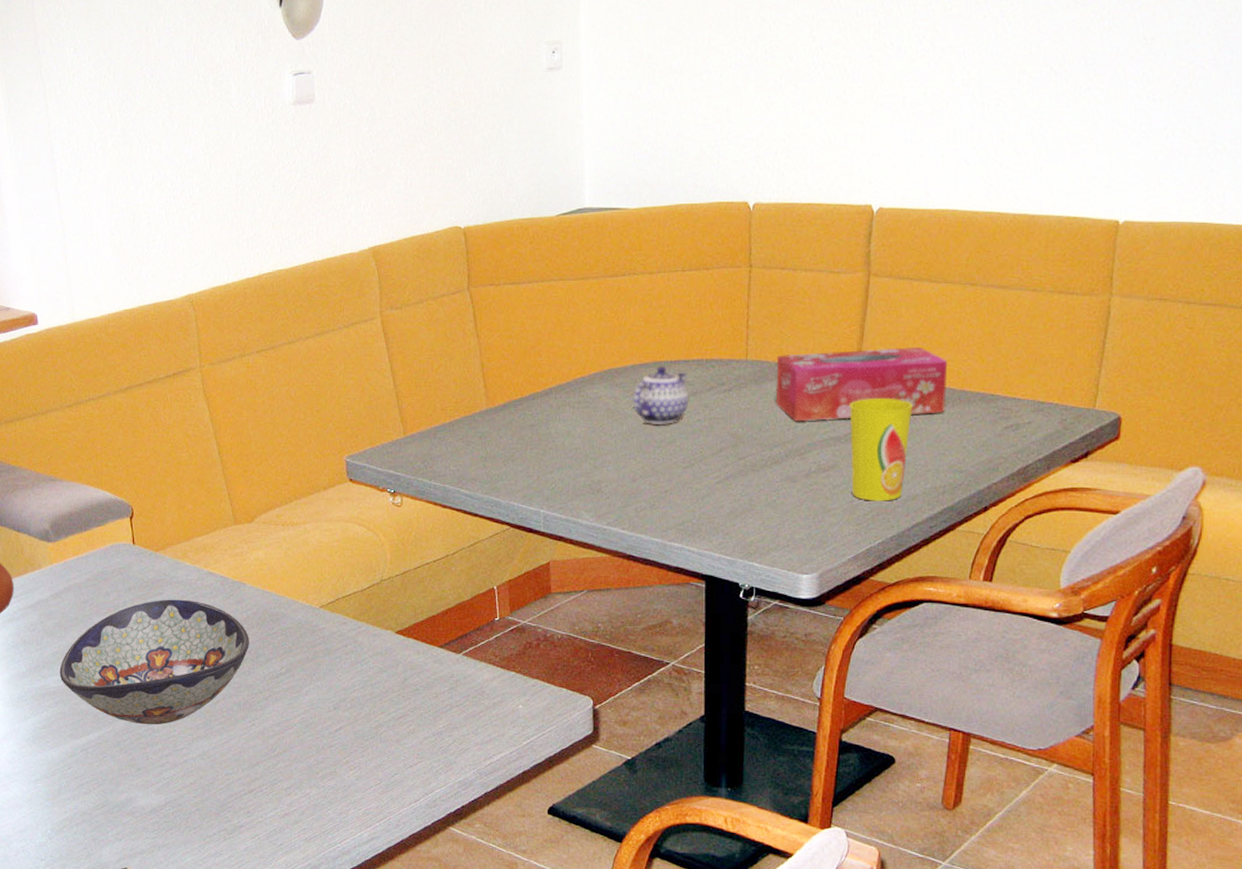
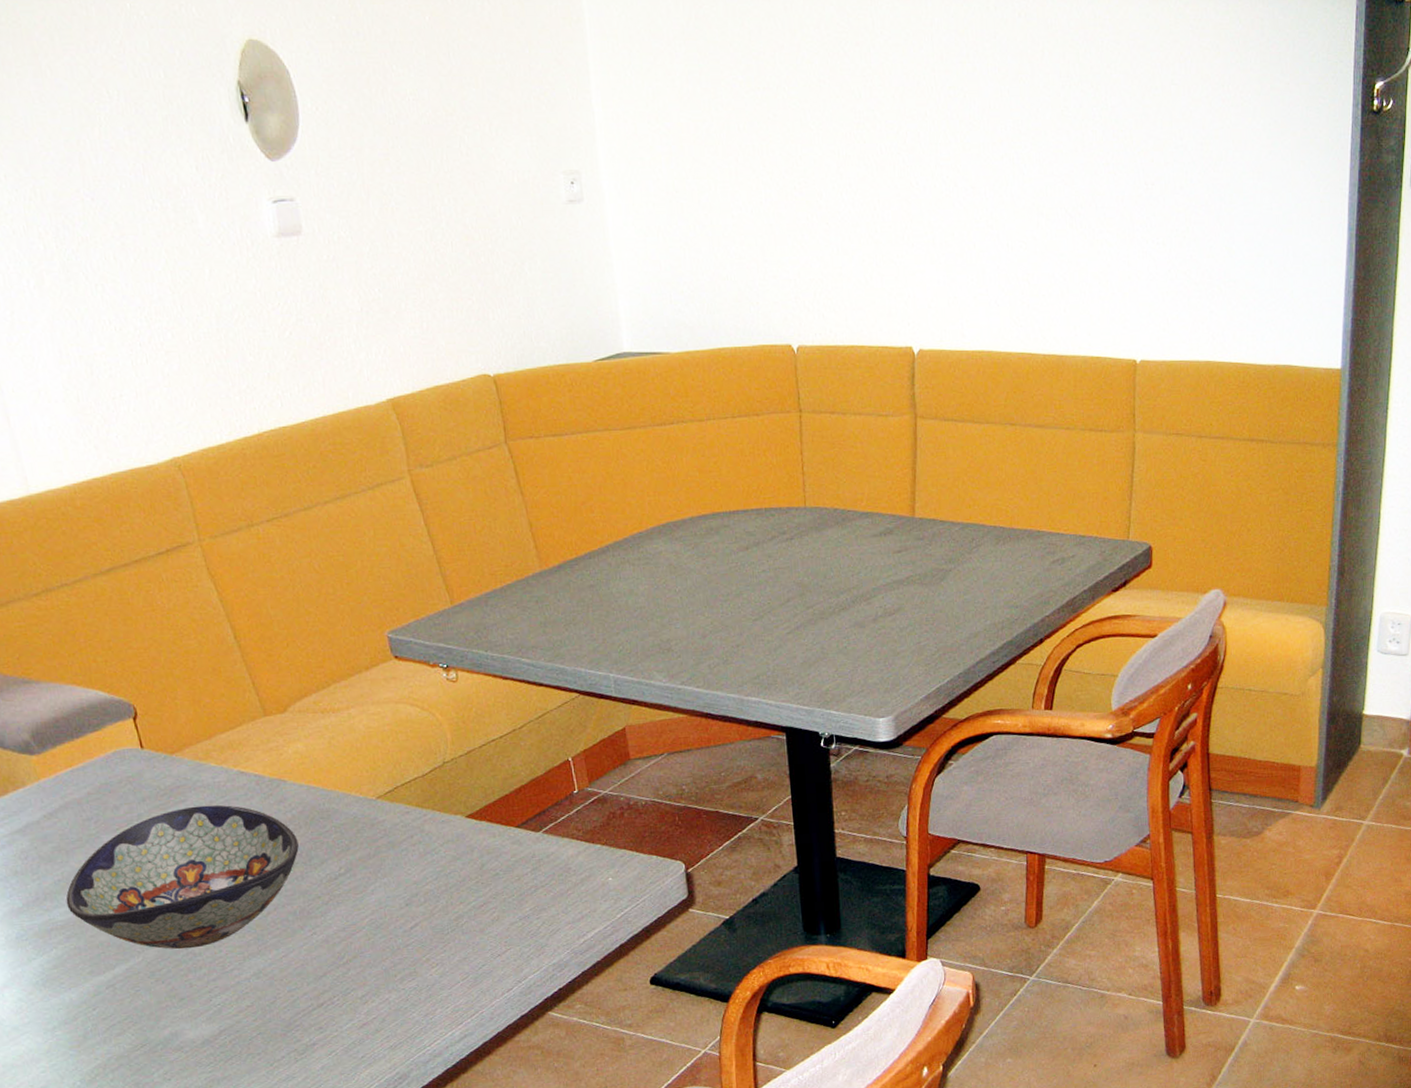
teapot: present [633,366,689,424] -> none [694,517,752,578]
tissue box: present [776,347,948,422] -> none [834,488,997,567]
cup: present [849,399,913,501] -> none [908,539,968,641]

